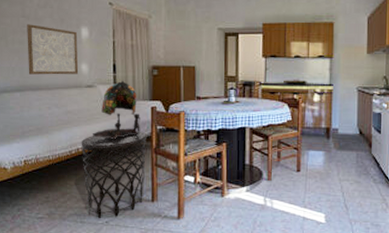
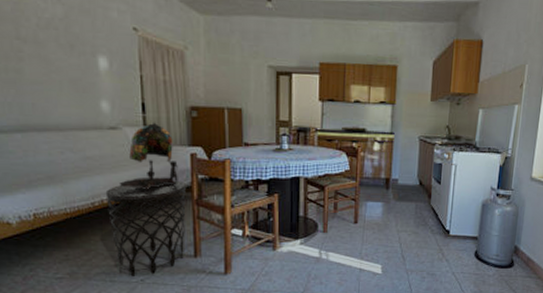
wall art: present [27,24,79,75] -> none [24,49,98,114]

